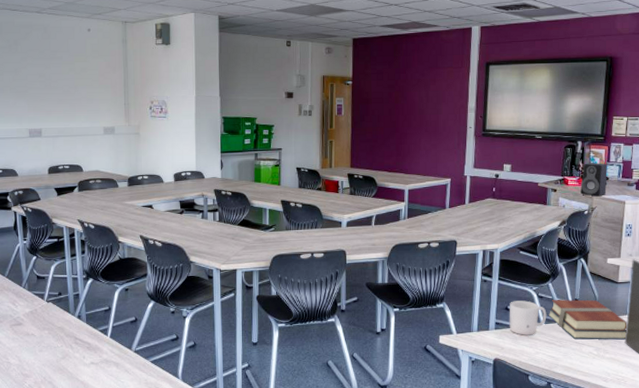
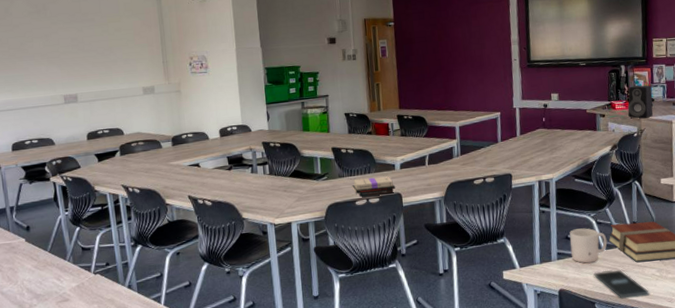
books: none [298,233,341,251] -> present [352,176,396,197]
calculator: none [530,344,585,373] -> present [594,269,649,298]

